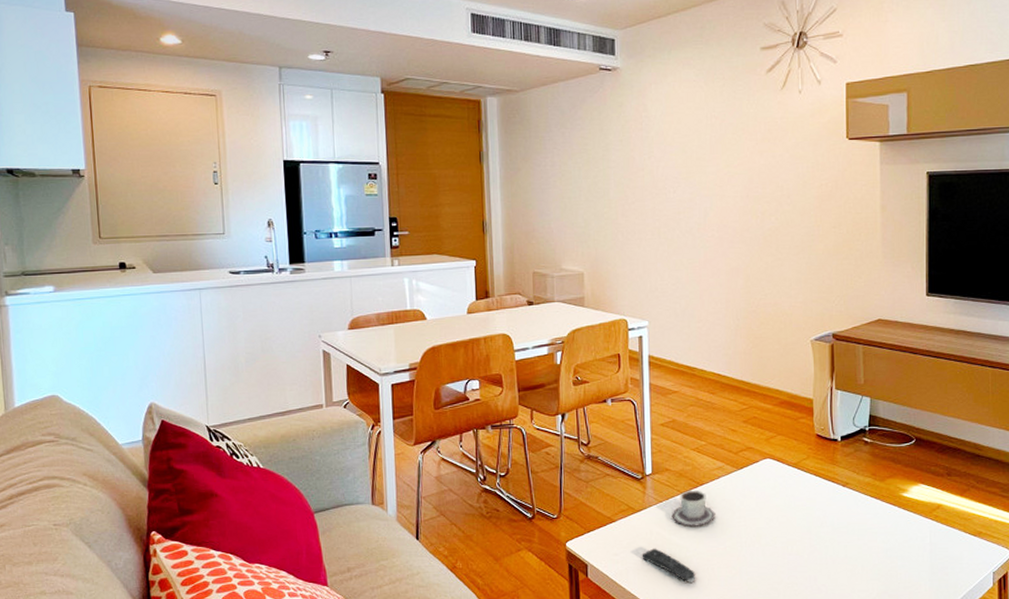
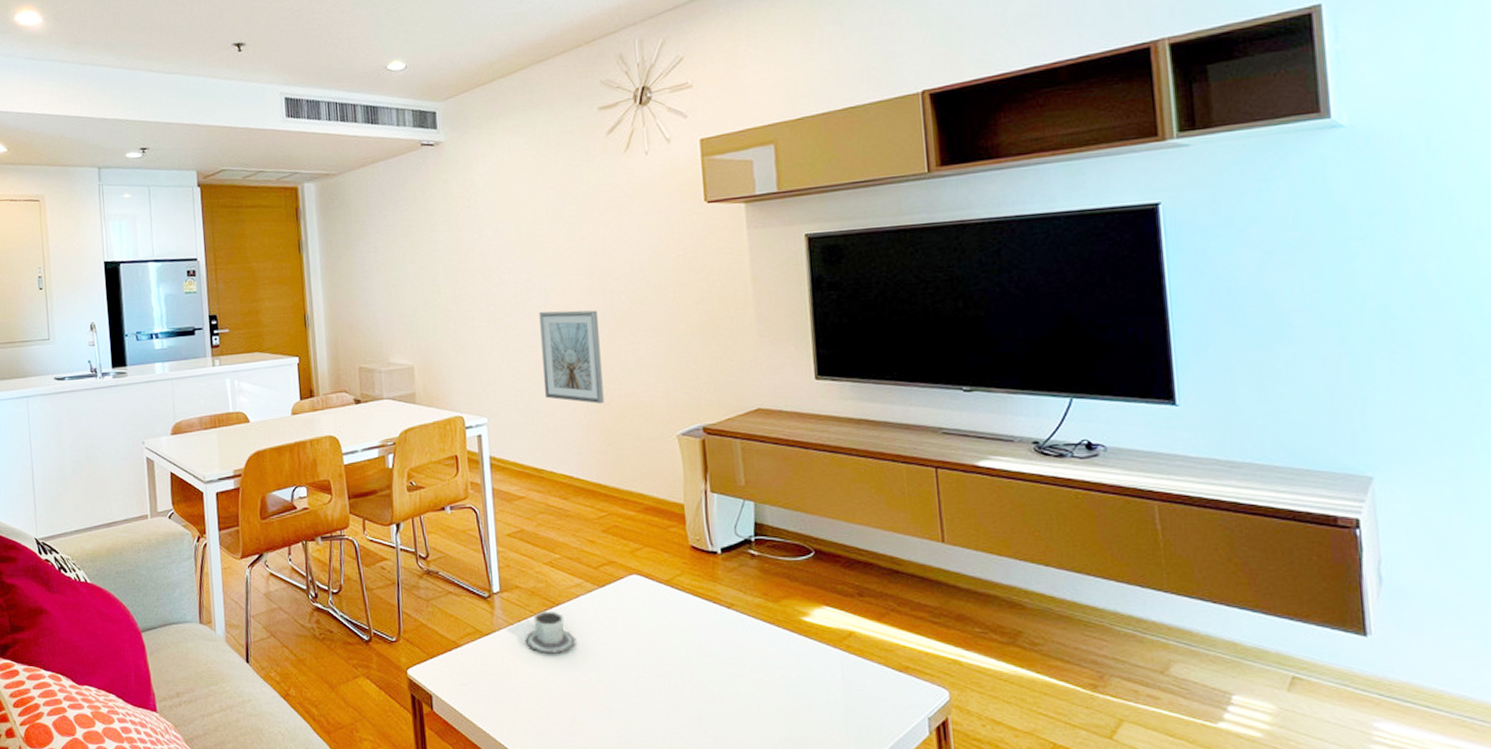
remote control: present [642,548,696,582] -> none [493,678,557,720]
picture frame: none [699,228,751,312] -> present [539,310,604,405]

